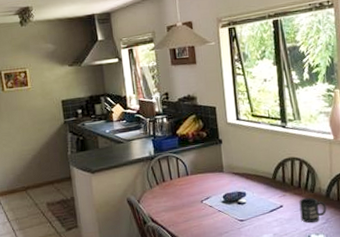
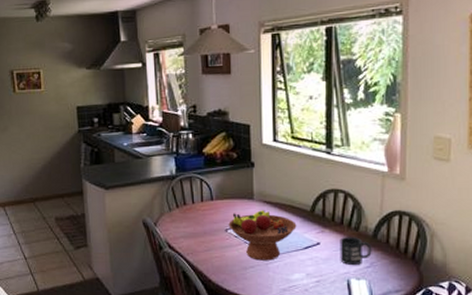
fruit bowl: none [203,181,262,226] -> present [228,210,297,261]

